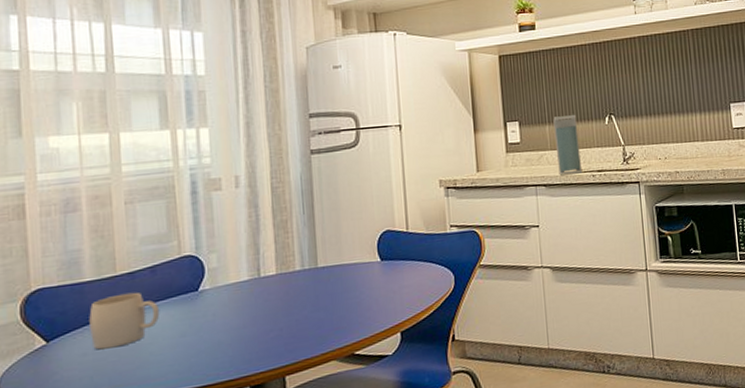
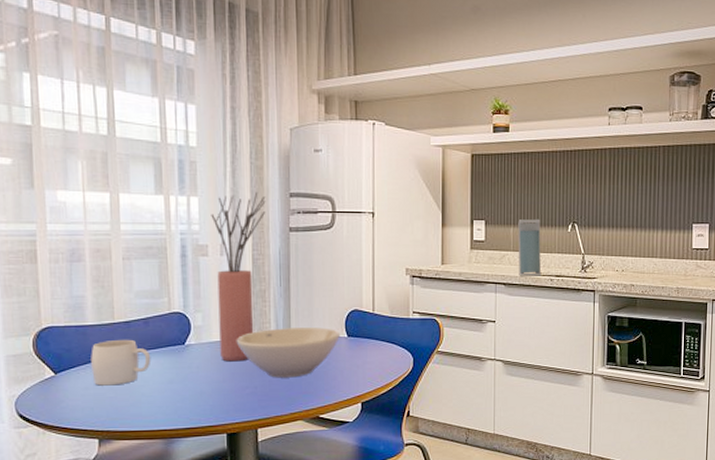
vase: none [223,116,284,305] -> present [211,192,266,362]
bowl: none [256,253,373,316] -> present [236,327,340,378]

